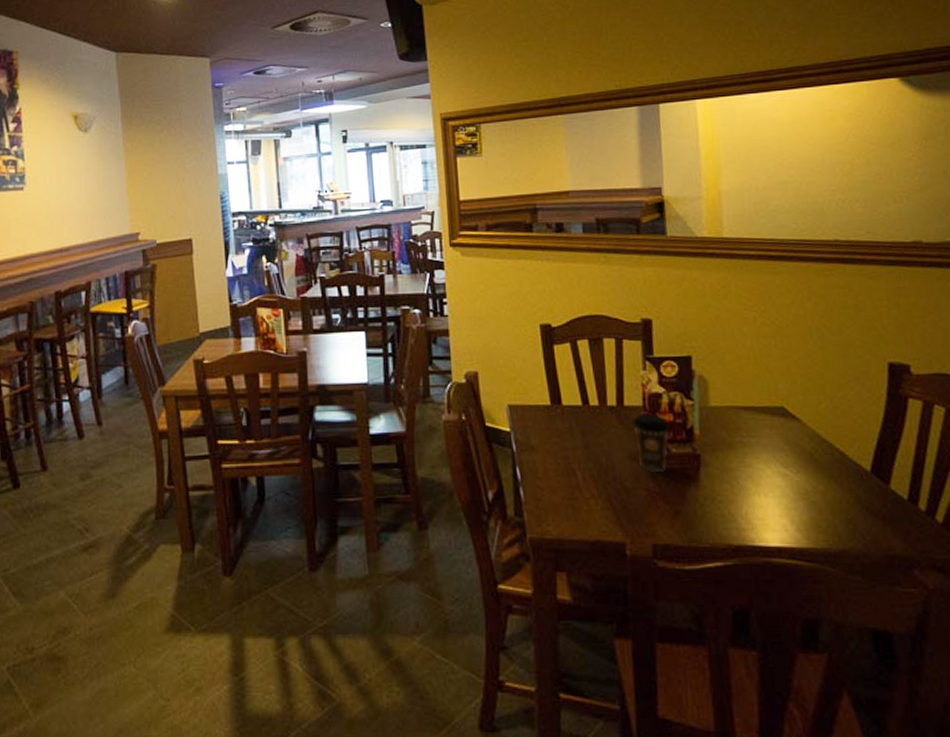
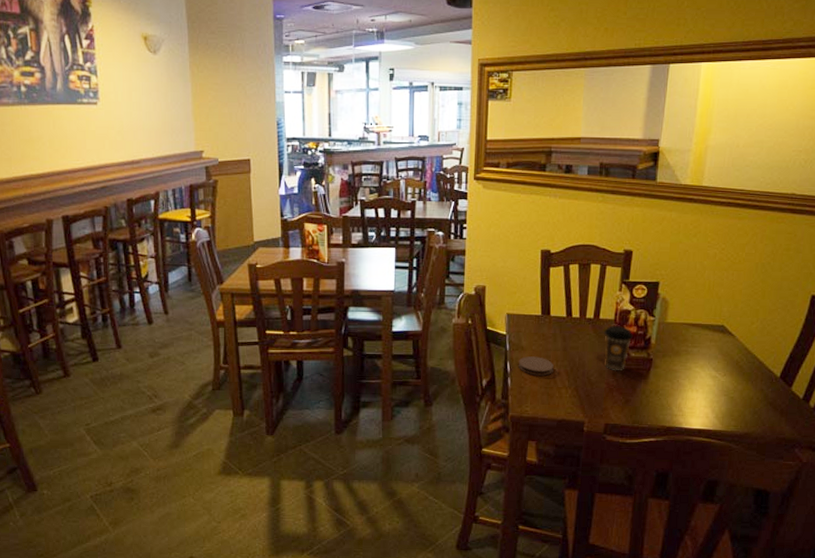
coaster: none [529,458,576,483] -> present [518,356,554,376]

